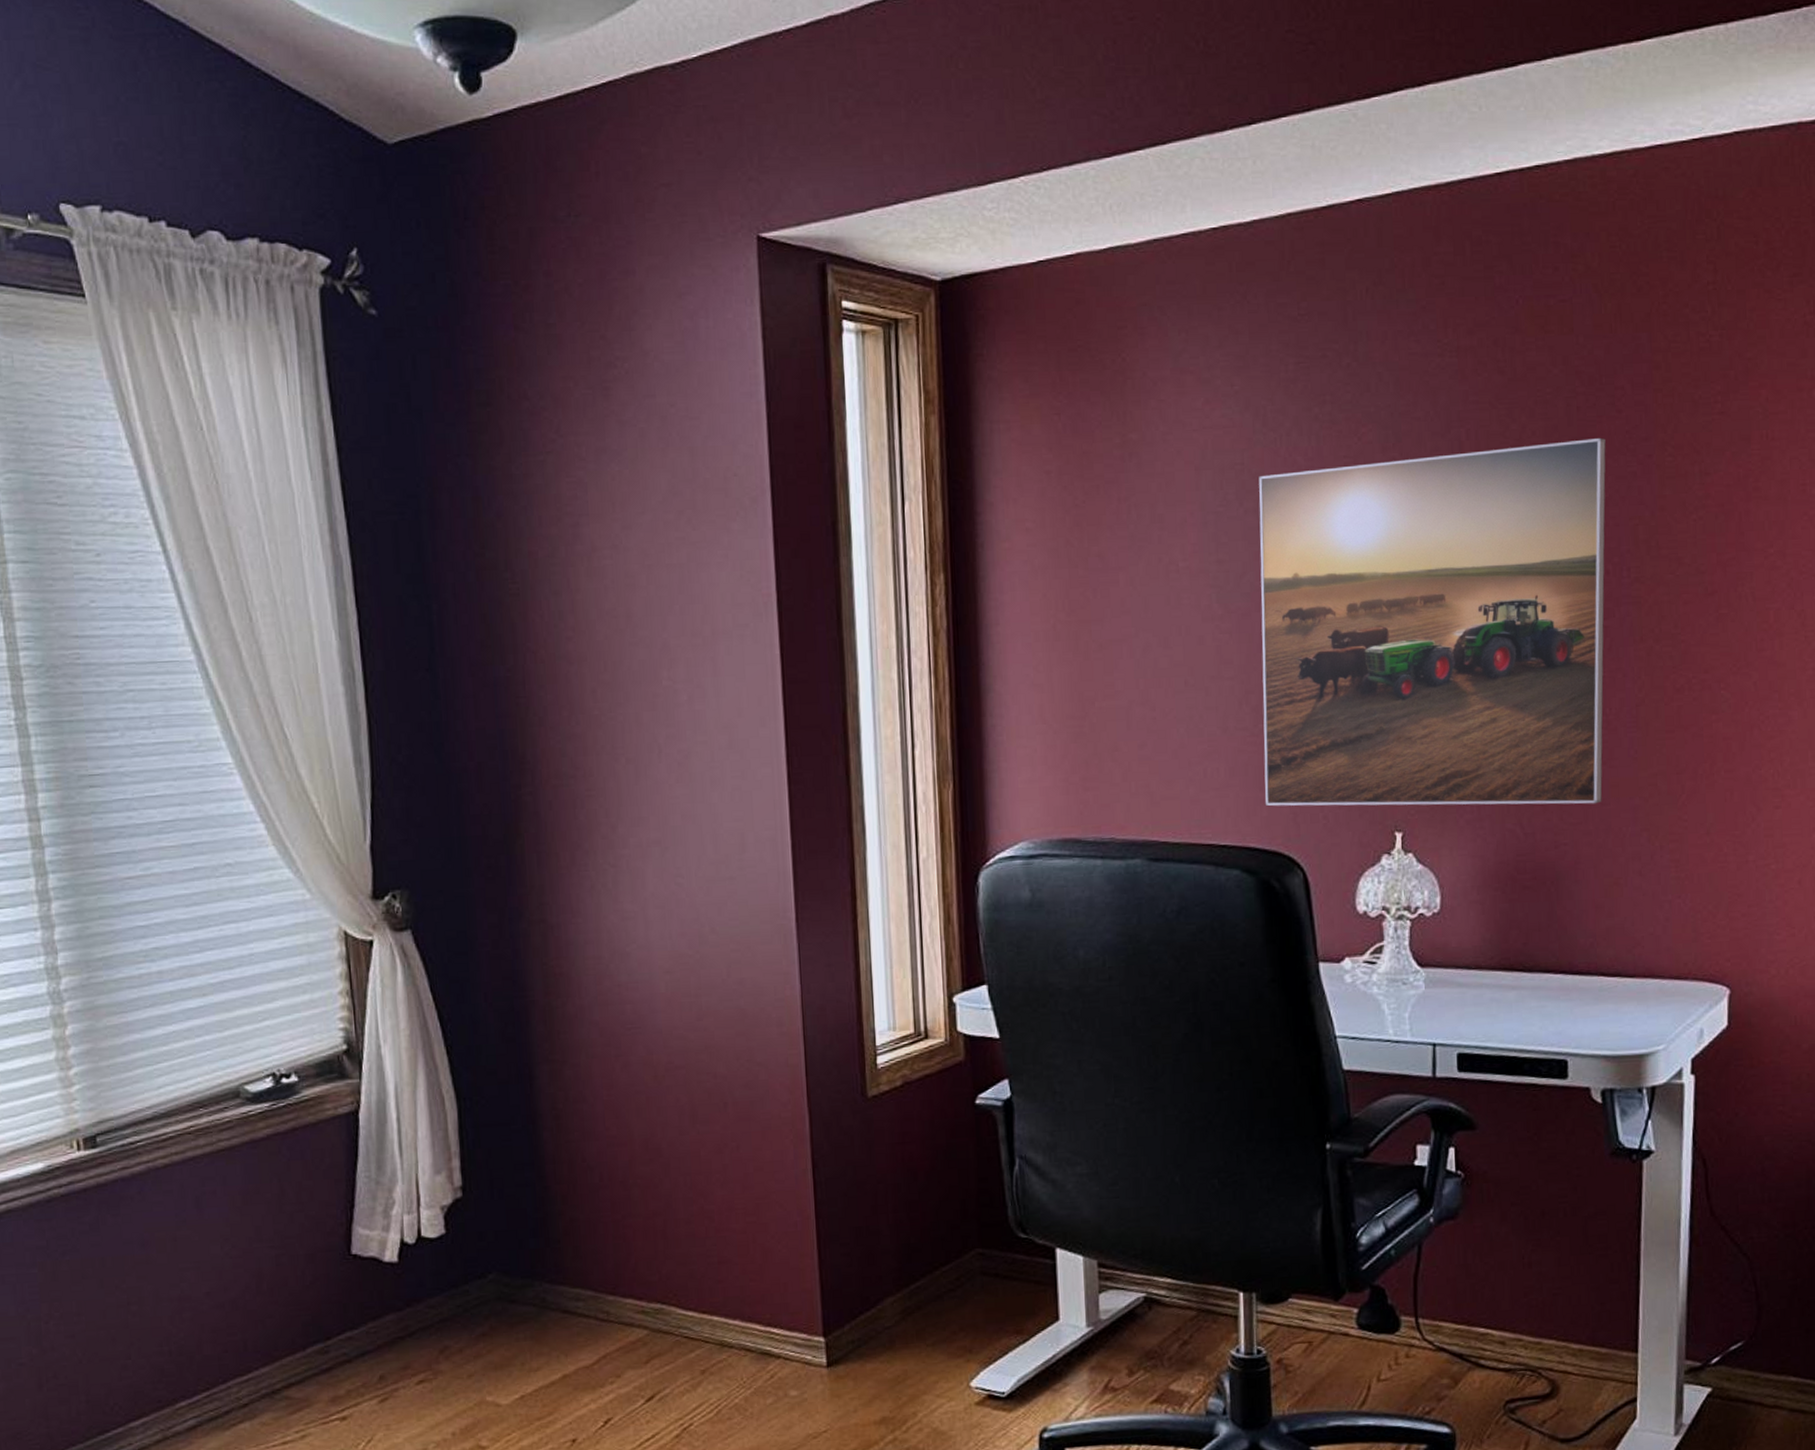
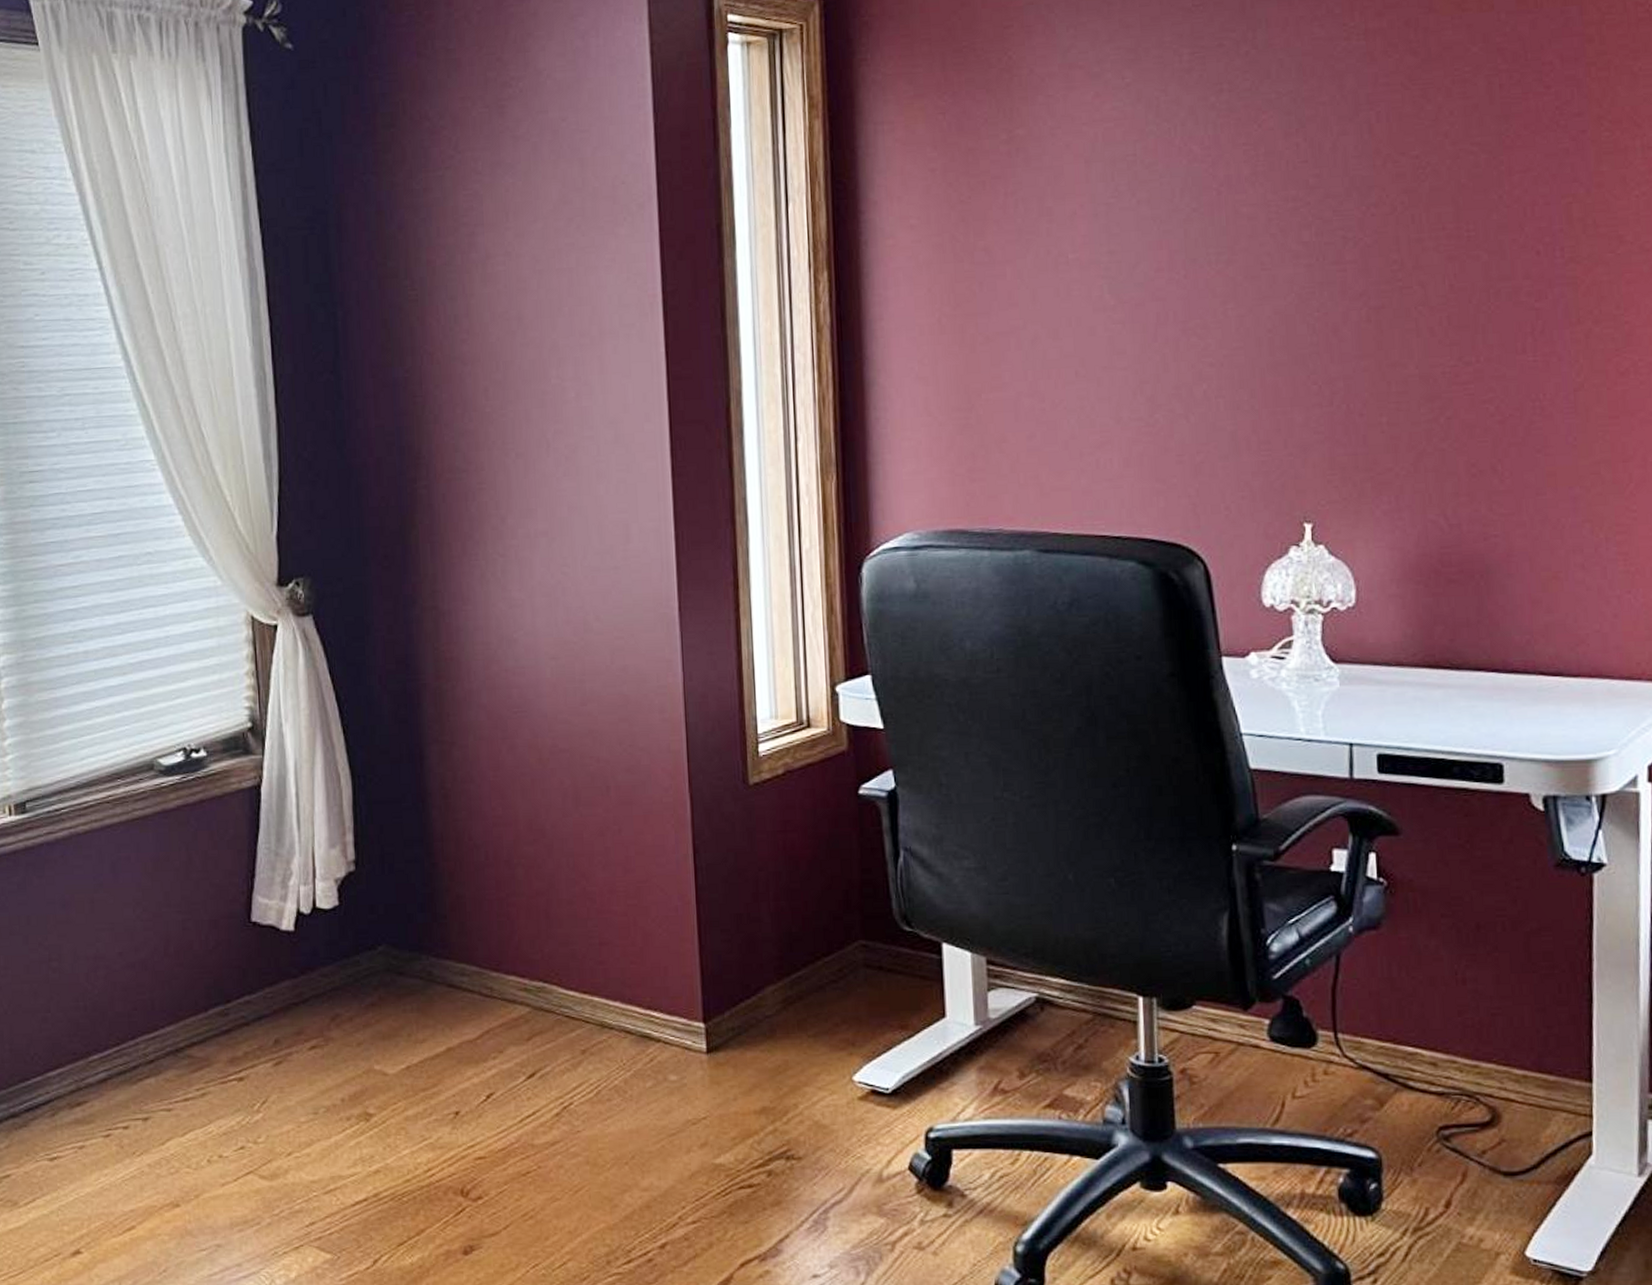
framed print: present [1259,437,1606,806] -> none [1152,114,1537,497]

